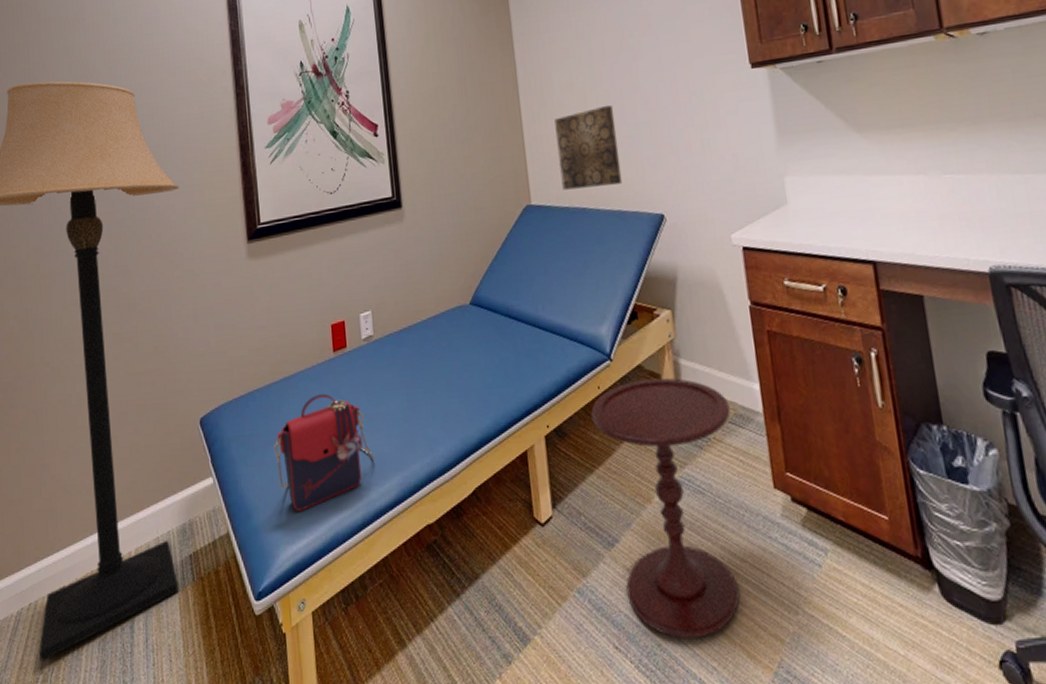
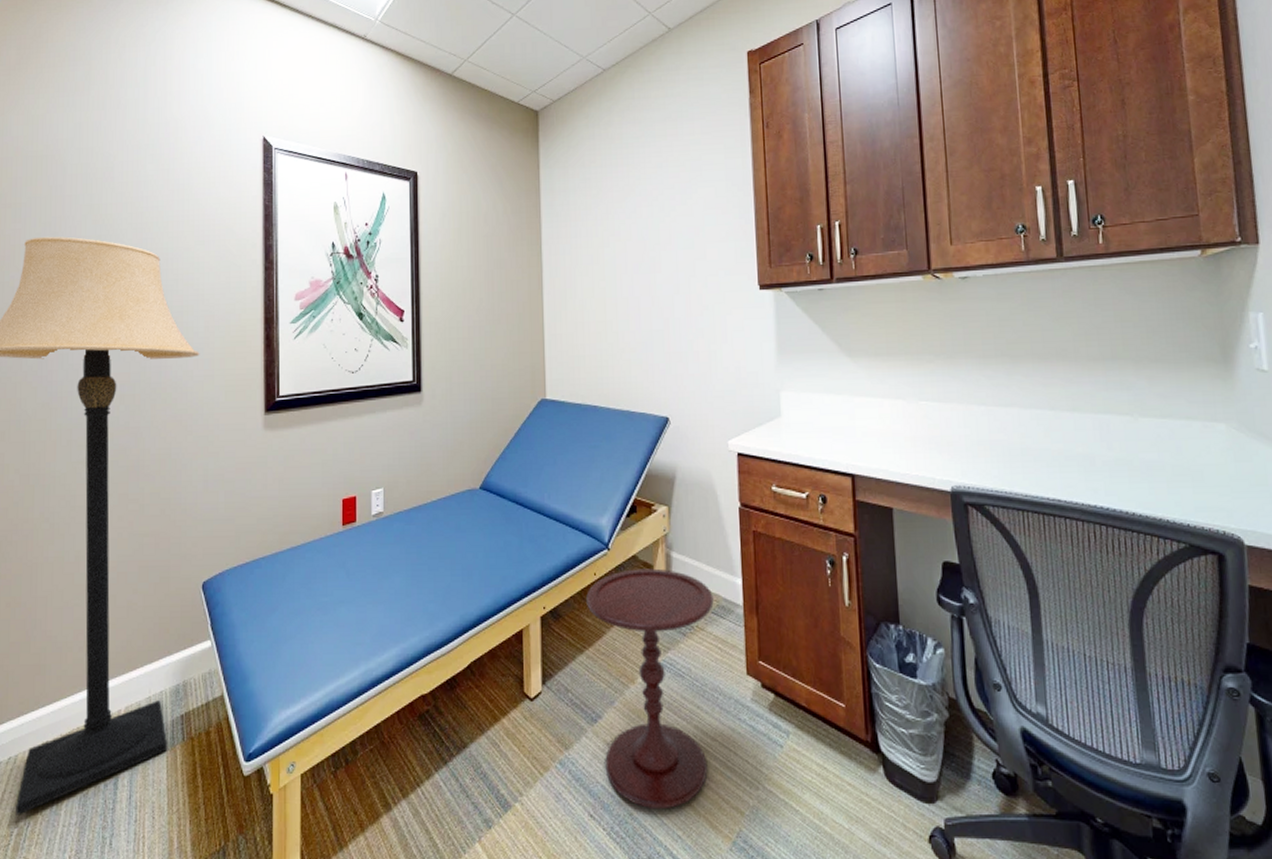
handbag: present [272,393,375,511] -> none [274,565,375,677]
wall art: present [554,104,623,190] -> none [574,311,633,388]

